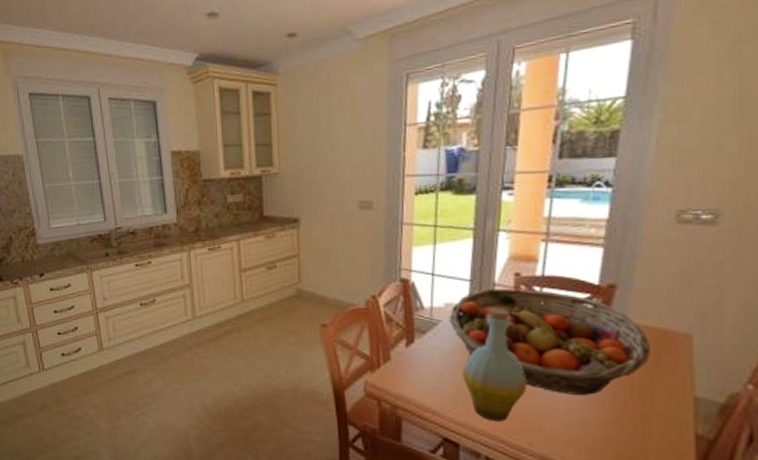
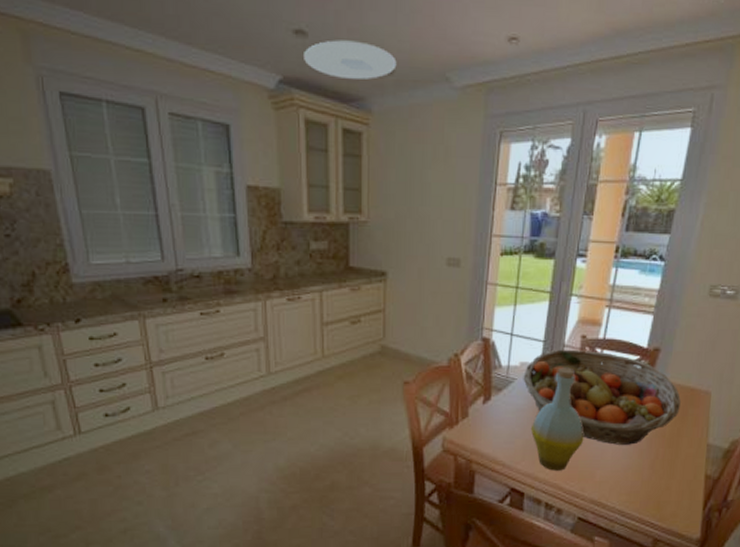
ceiling light: none [216,13,300,48] -> present [304,40,397,80]

